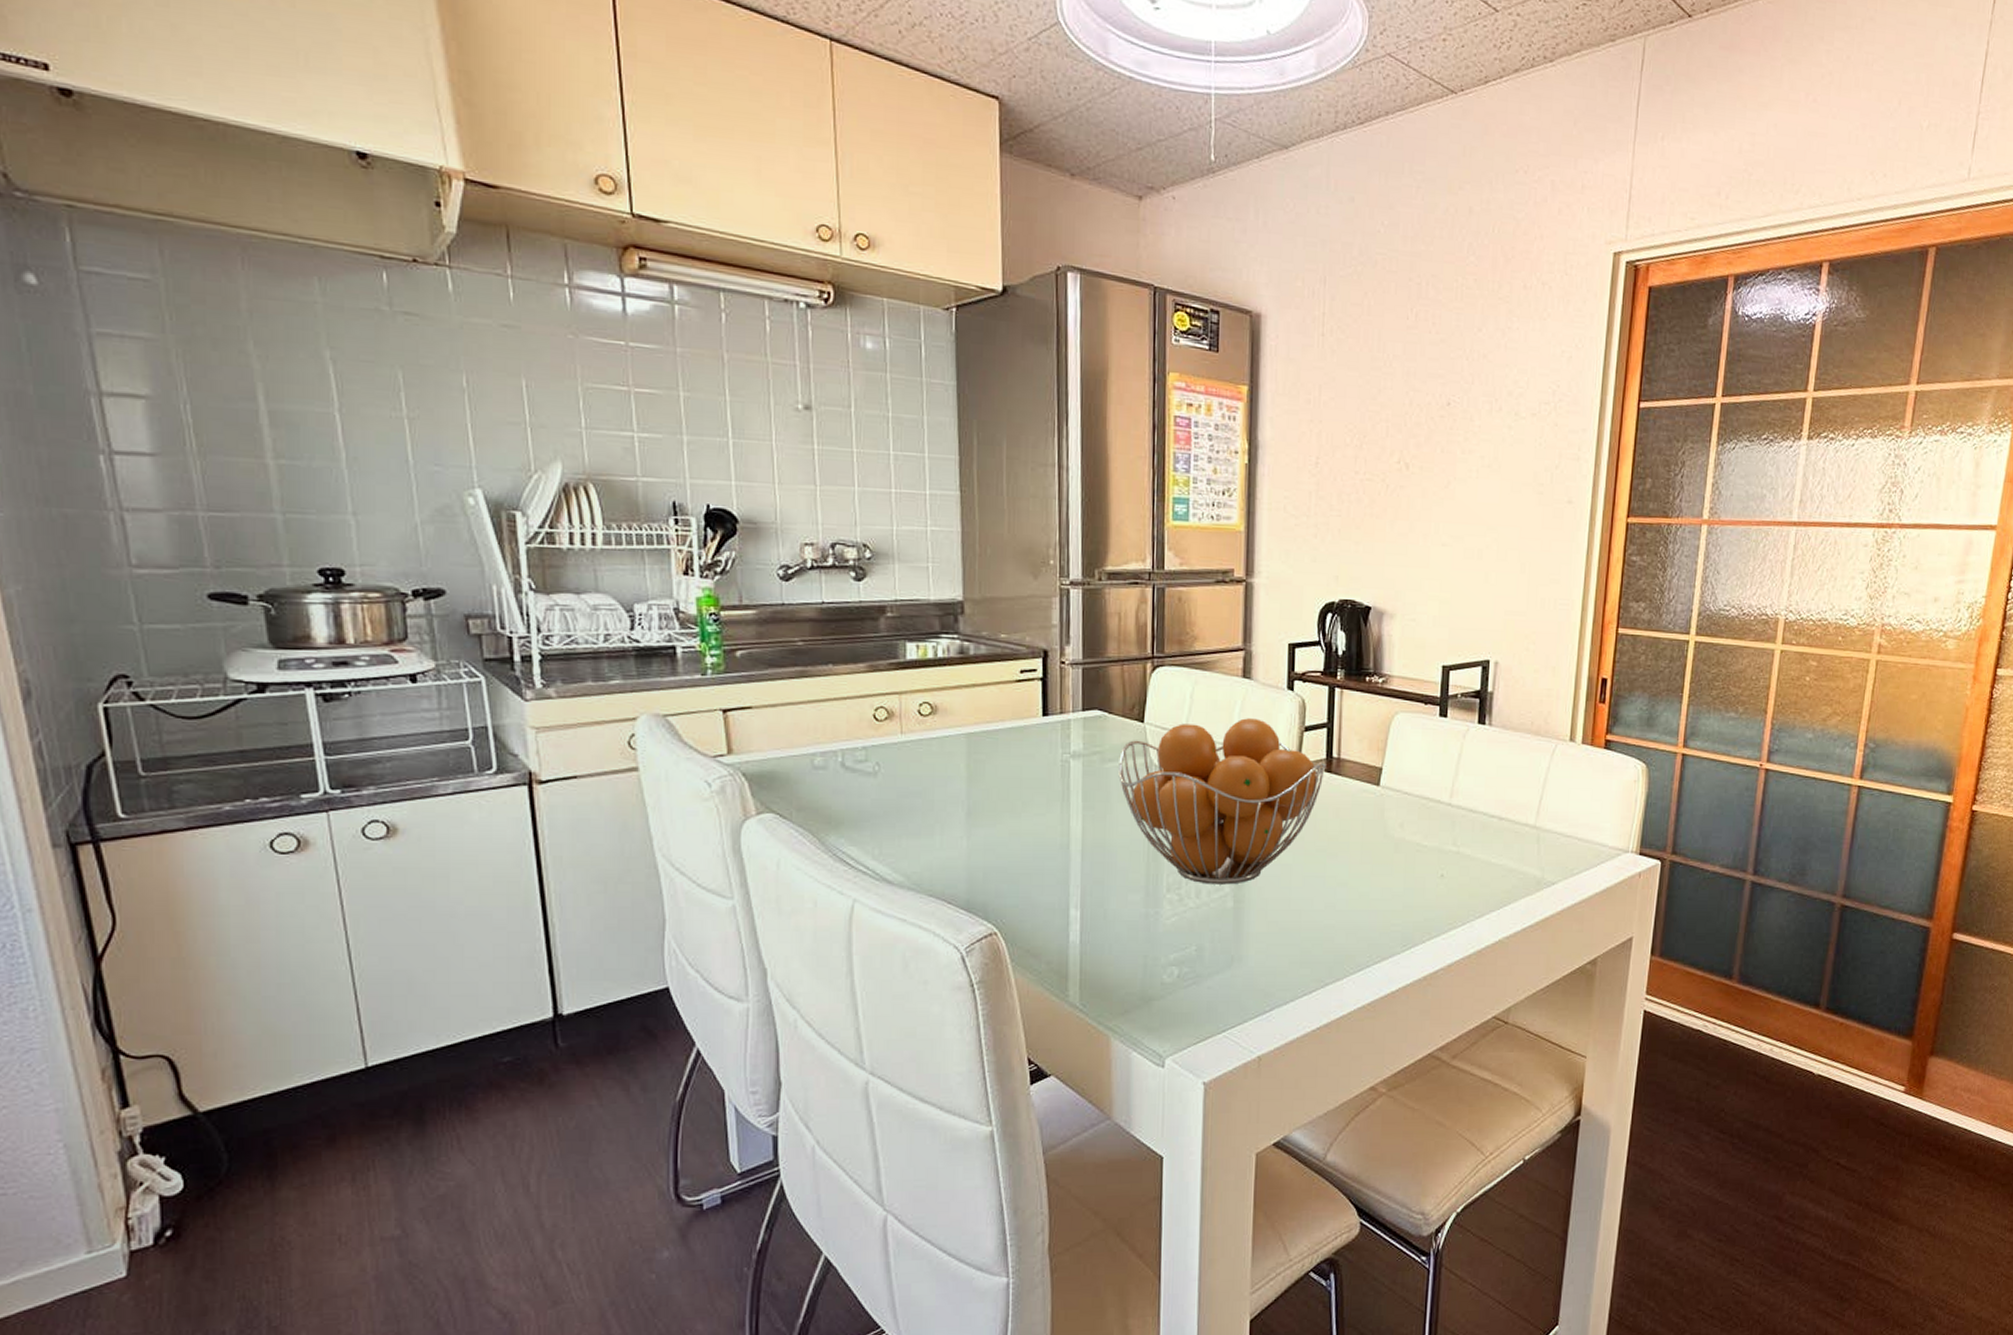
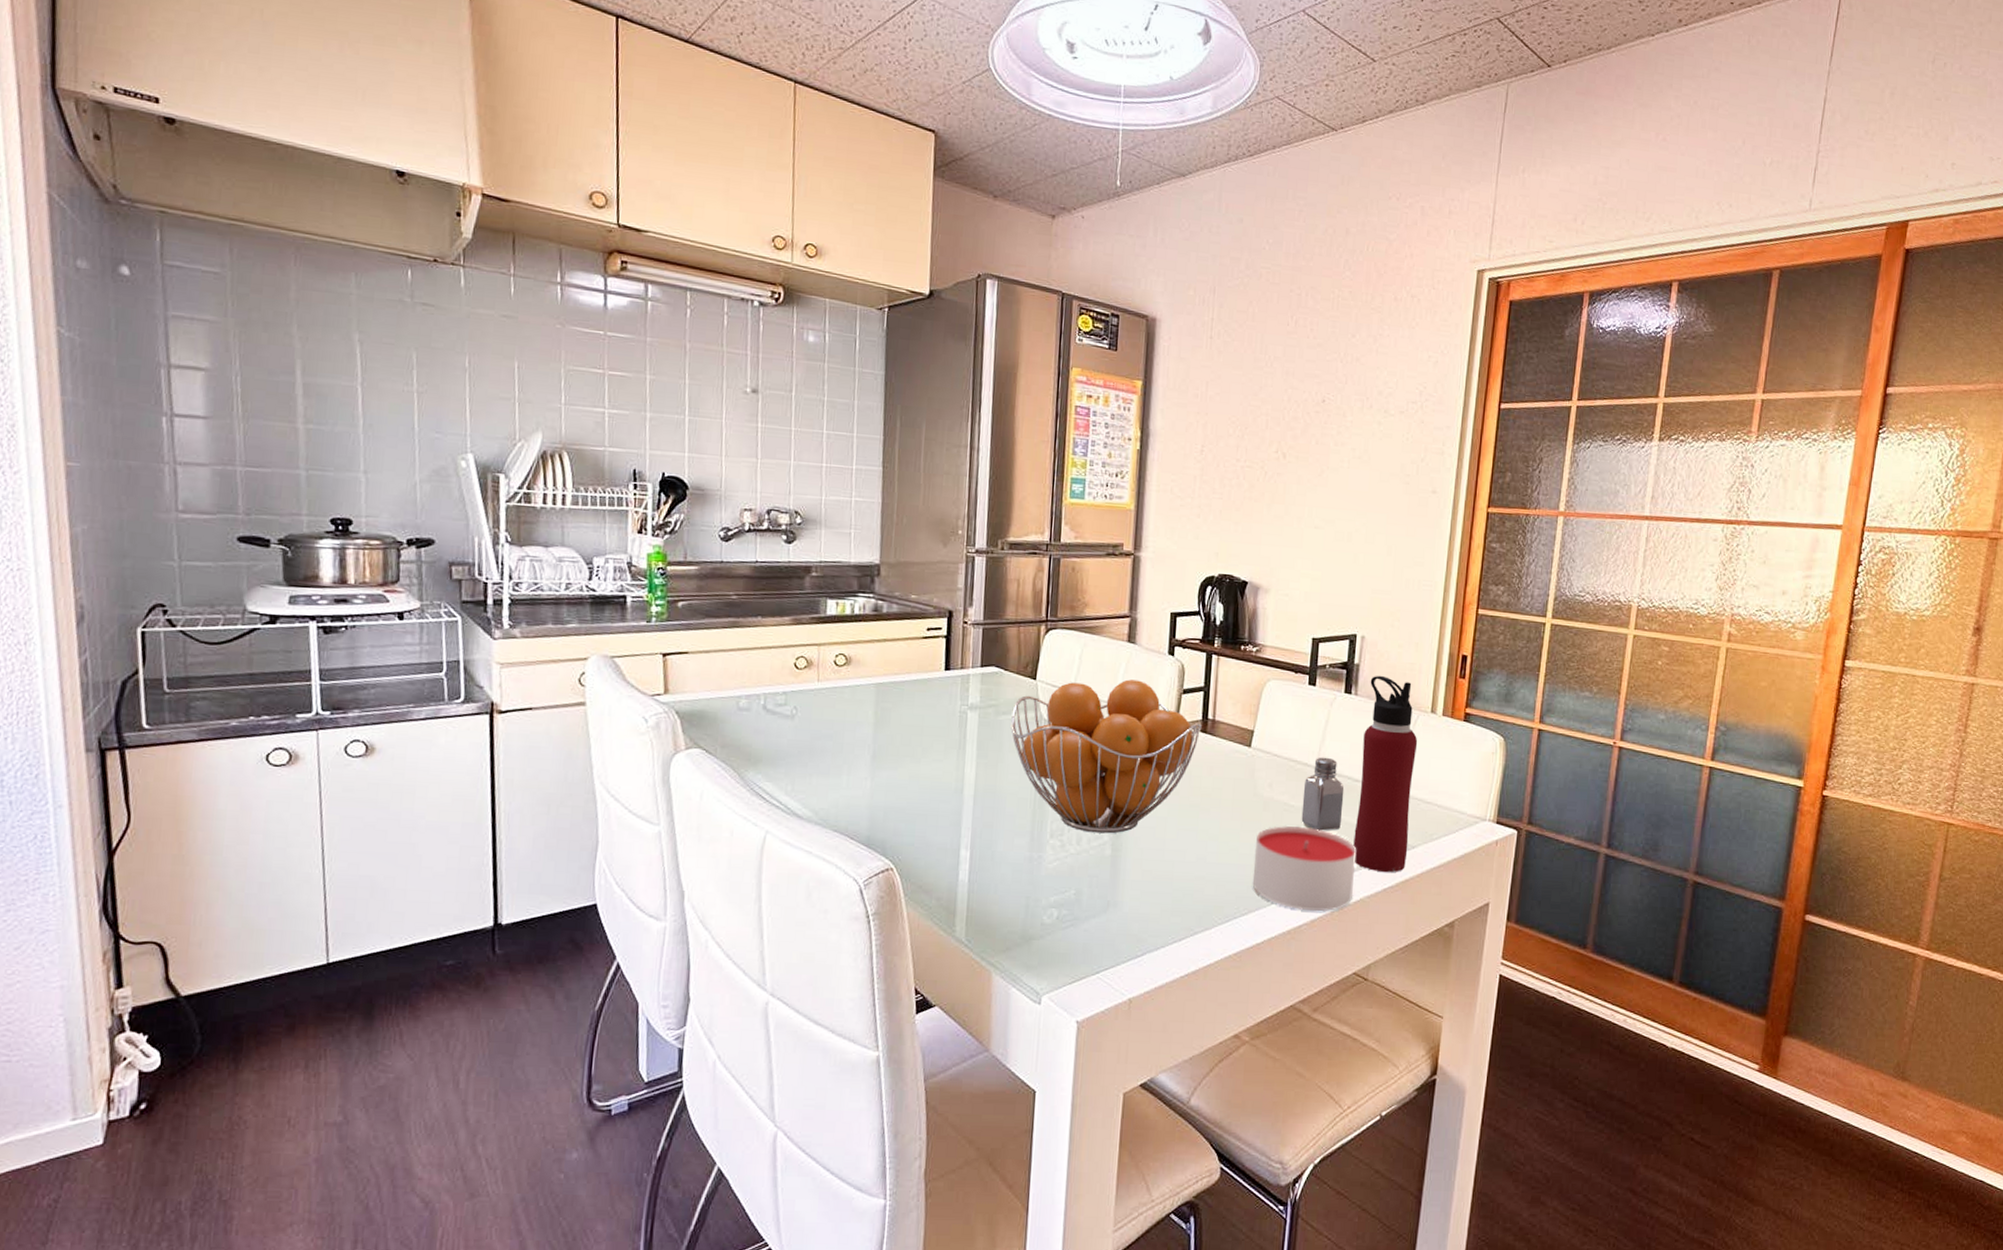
candle: none [1385,868,1494,956] -> present [1252,826,1357,912]
saltshaker: none [1435,793,1480,871] -> present [1301,757,1345,831]
water bottle: none [1490,703,1557,912] -> present [1353,675,1418,873]

